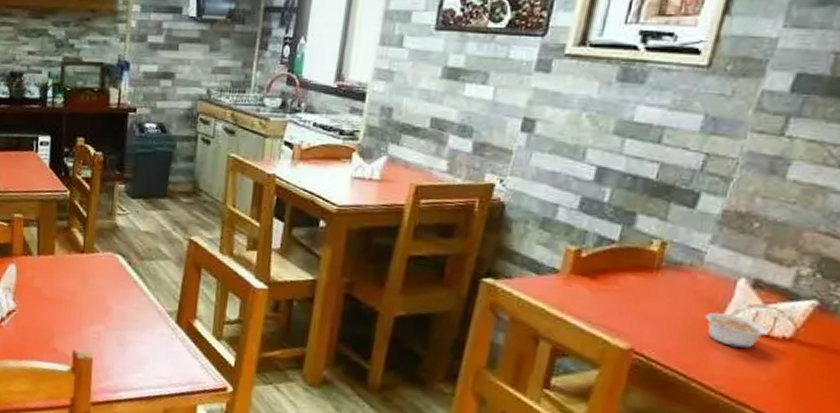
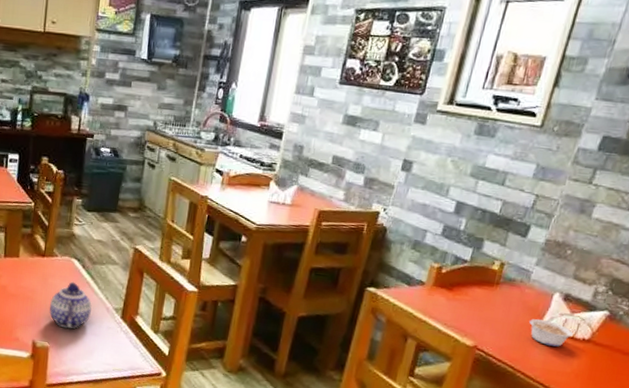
teapot: none [90,281,141,337] -> present [48,281,92,329]

